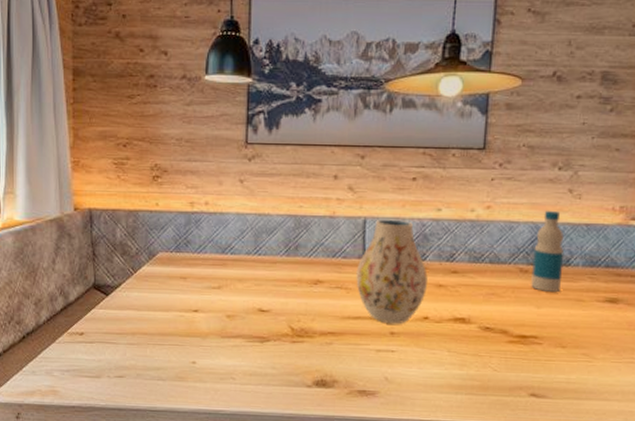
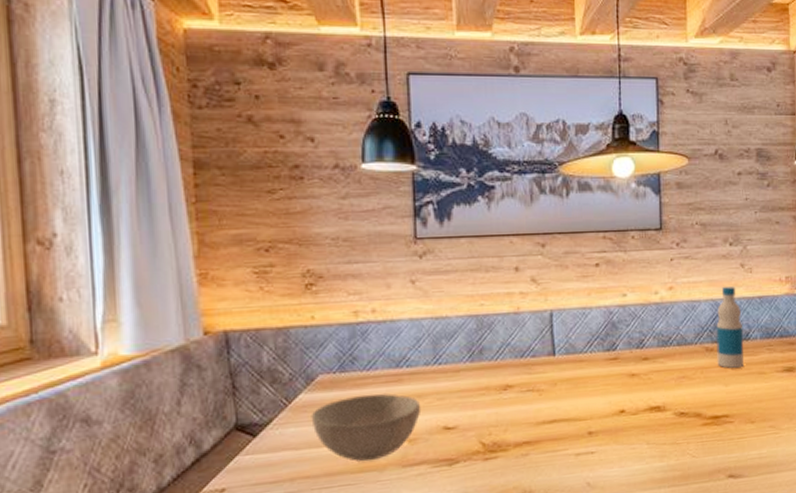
bowl: none [151,273,241,329] -> present [311,394,421,462]
vase: present [356,219,428,324] -> none [547,309,620,423]

